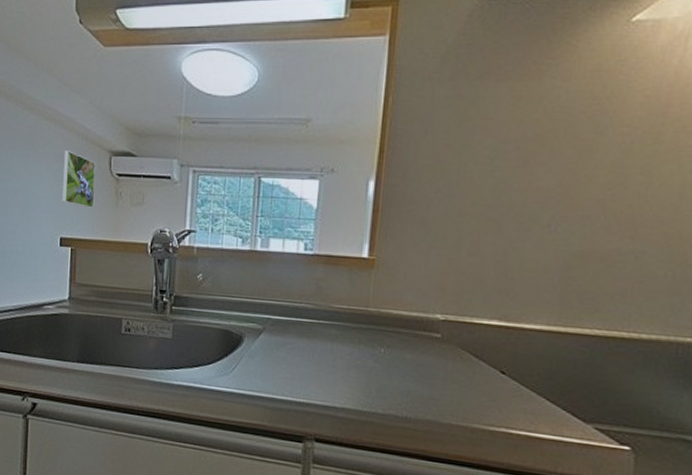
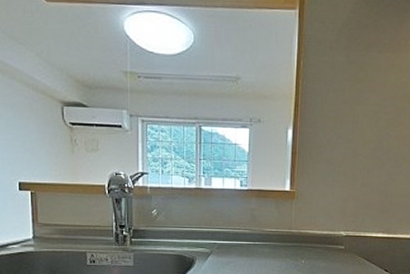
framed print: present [62,150,96,208] -> none [14,100,50,154]

